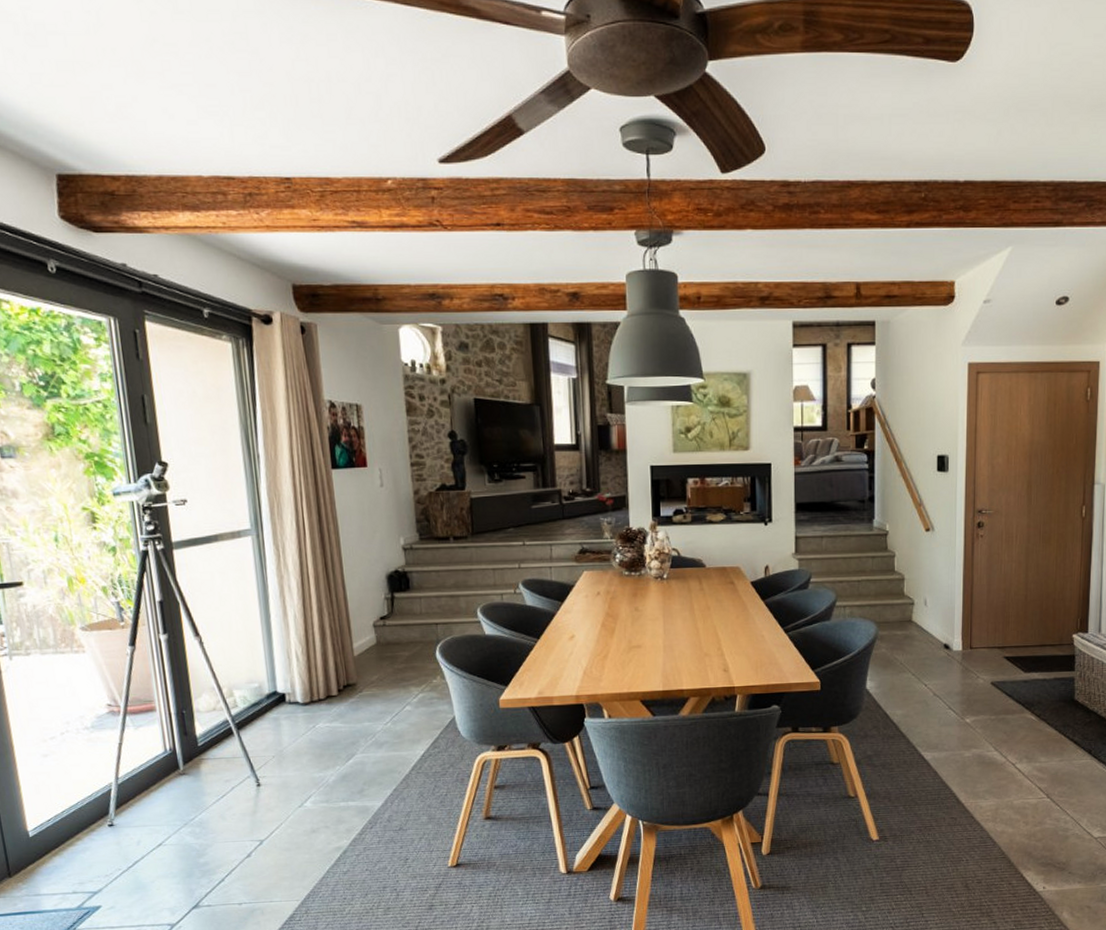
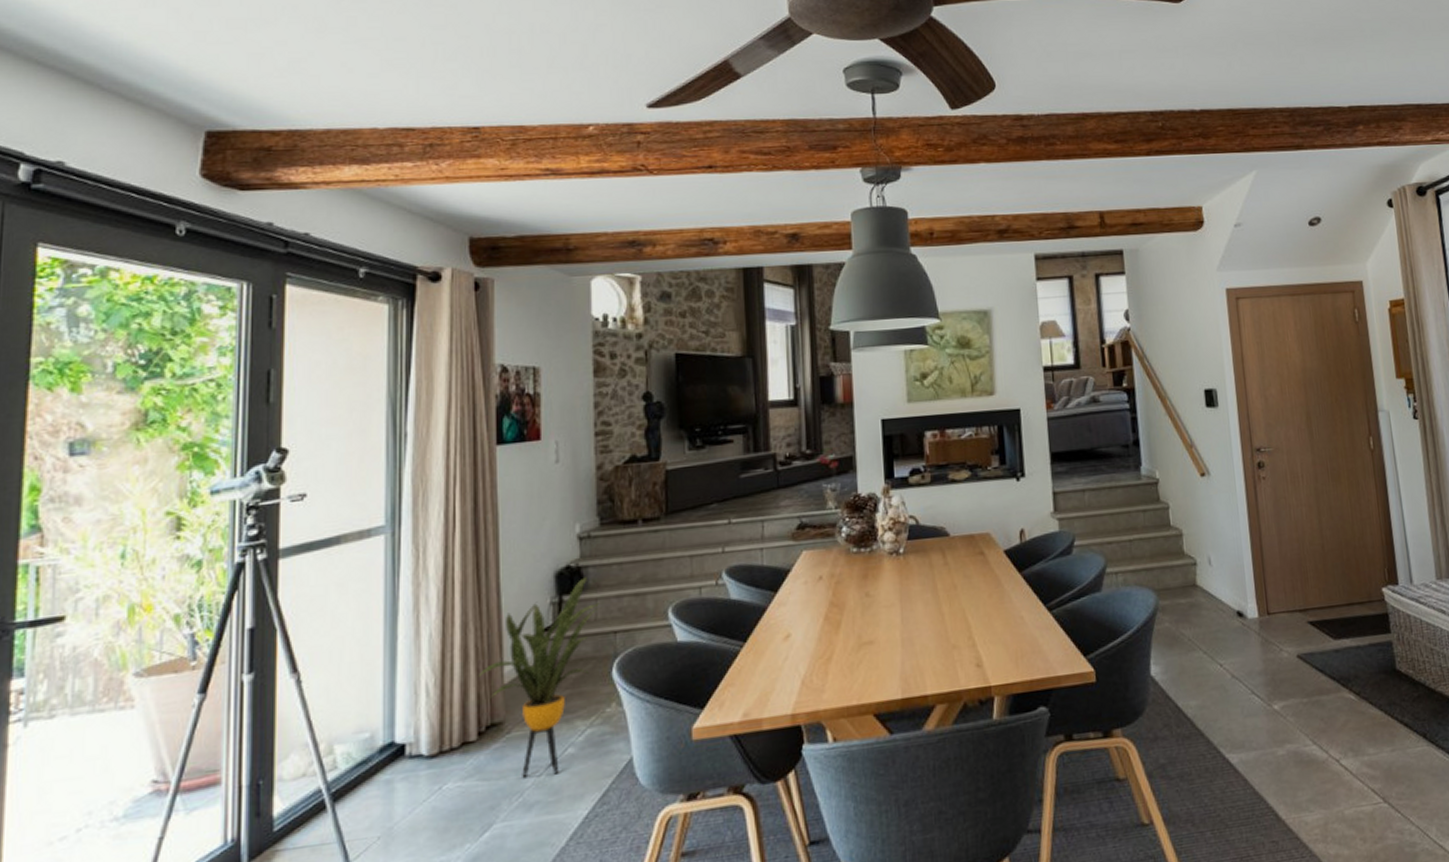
house plant: none [335,580,424,725] -> present [479,577,601,779]

